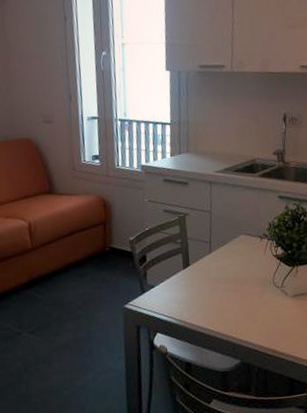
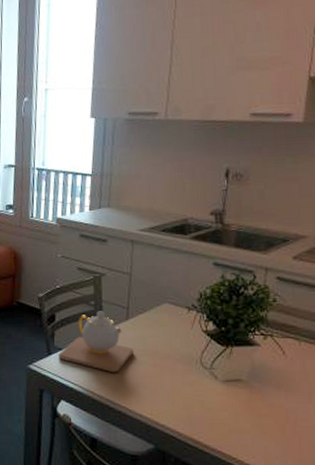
teapot: none [152,247,218,302] -> present [59,311,134,373]

